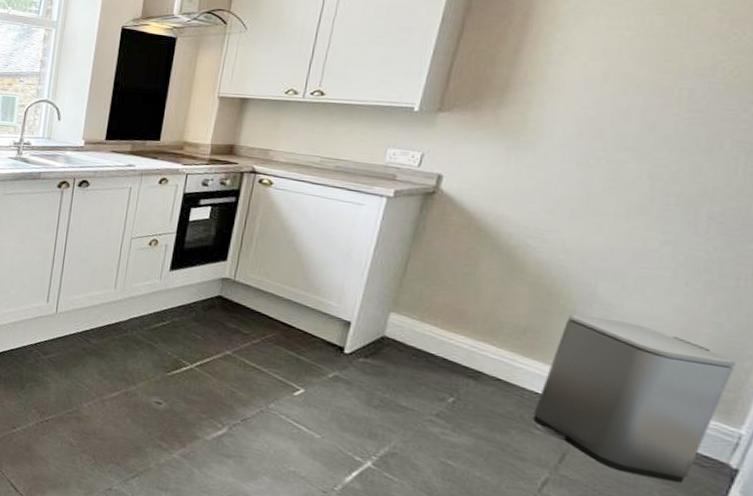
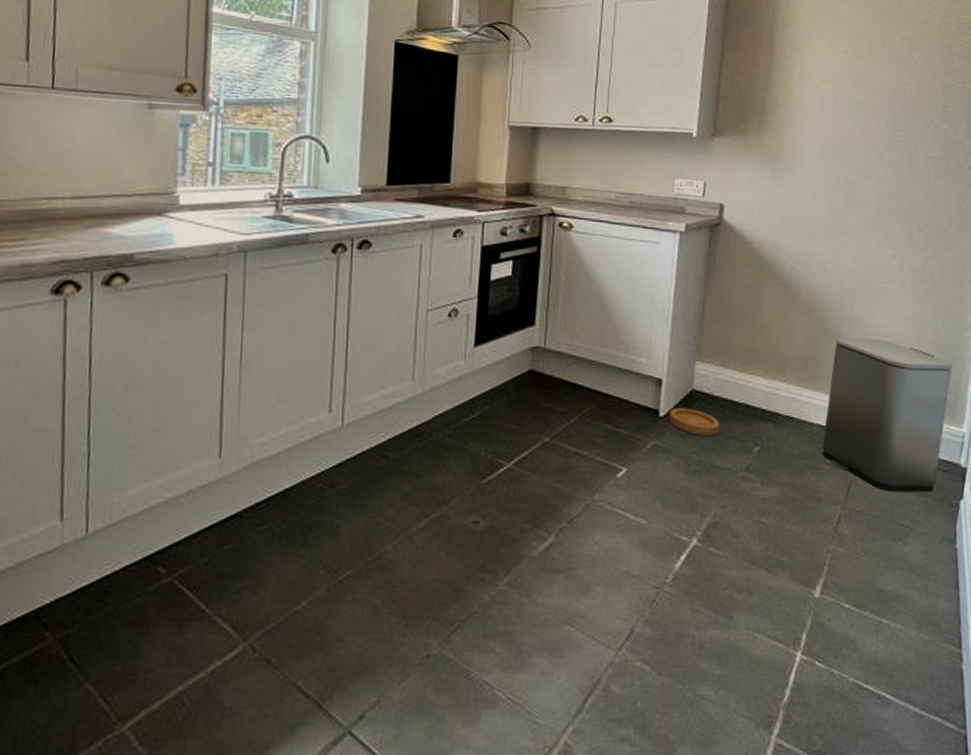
pet bowl: none [354,348,411,379] -> present [669,408,720,436]

